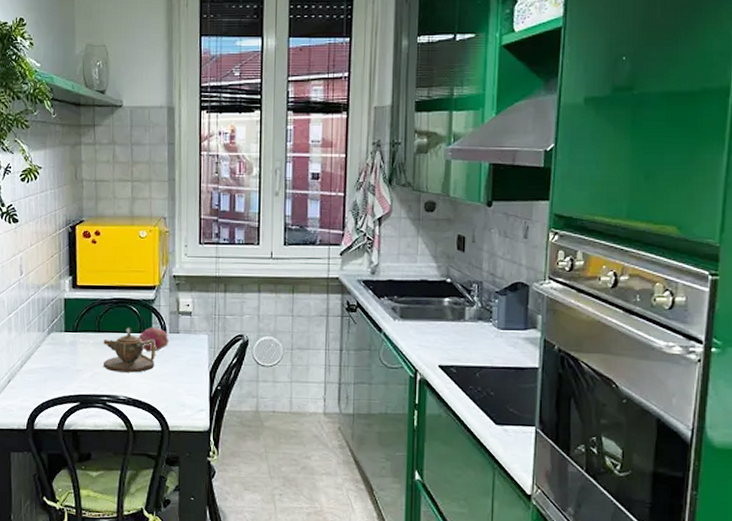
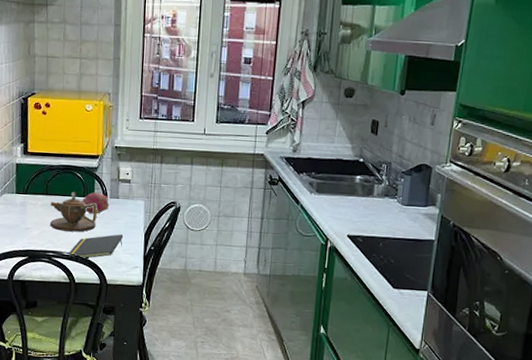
notepad: none [123,373,186,403] -> present [67,234,124,259]

